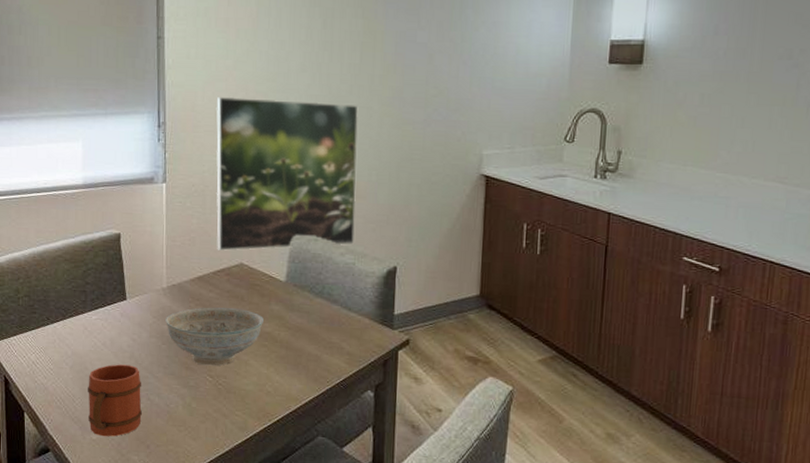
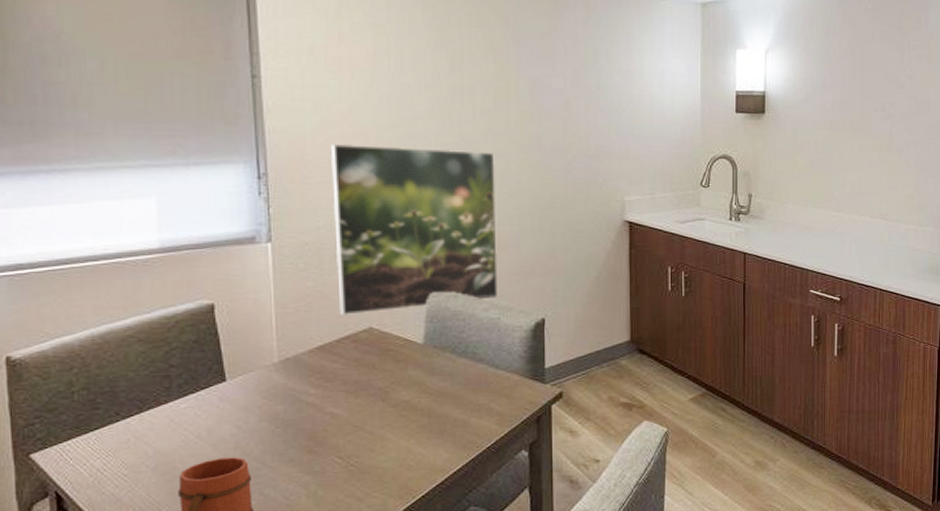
decorative bowl: present [165,307,263,366] -> none [279,378,400,447]

